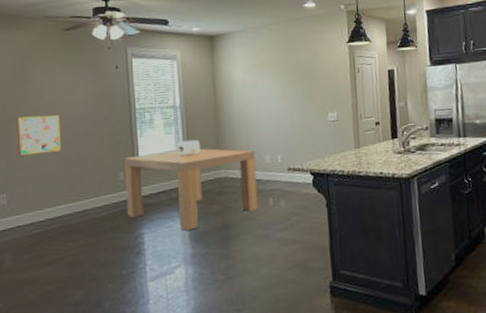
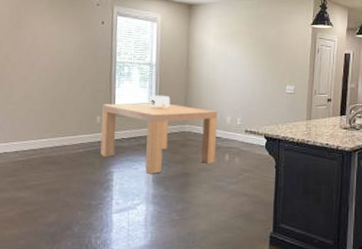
wall art: present [17,115,61,156] -> none [10,57,49,92]

